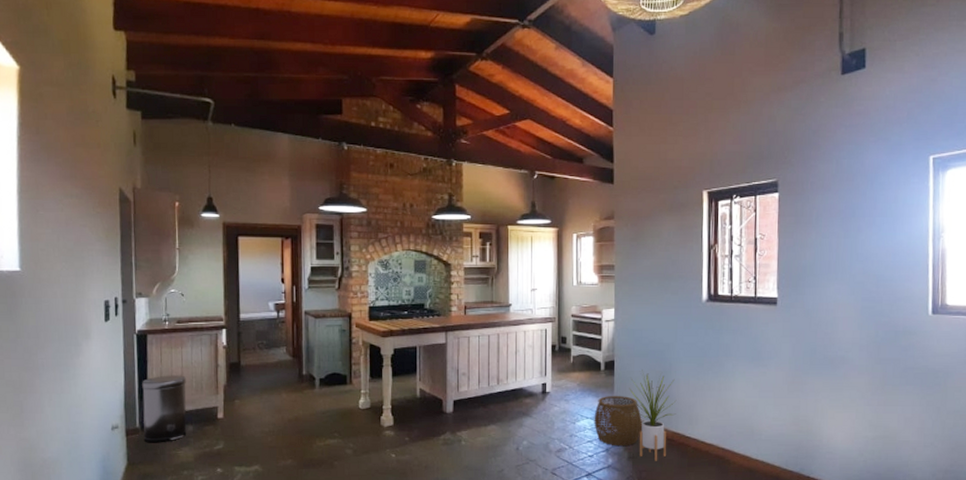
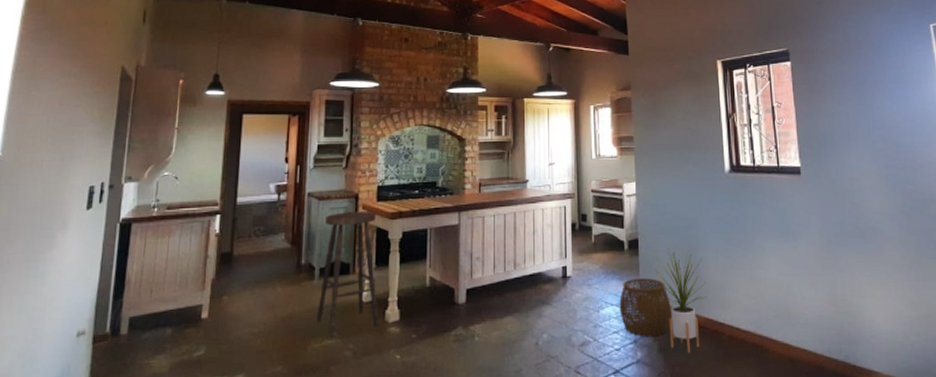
pedal bin: present [142,375,187,443] -> none [112,269,170,352]
bar stool: none [319,330,374,437] -> present [316,212,378,337]

